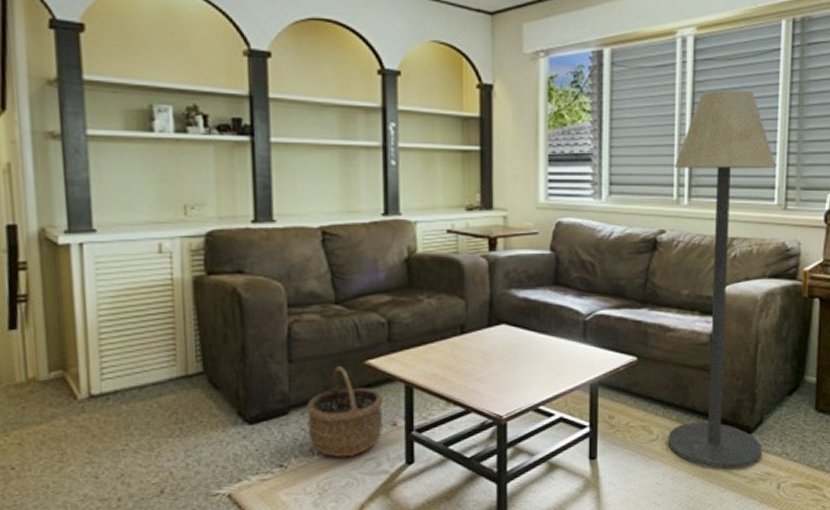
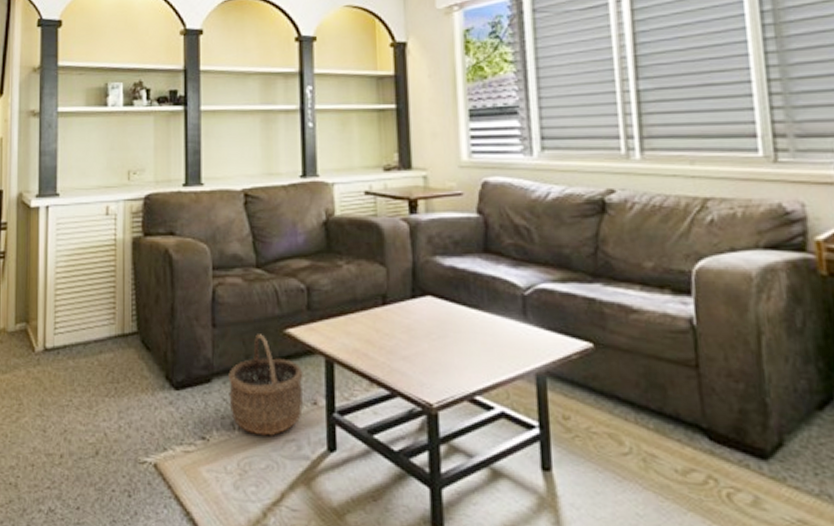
floor lamp: present [668,90,776,470] -> none [618,25,788,509]

